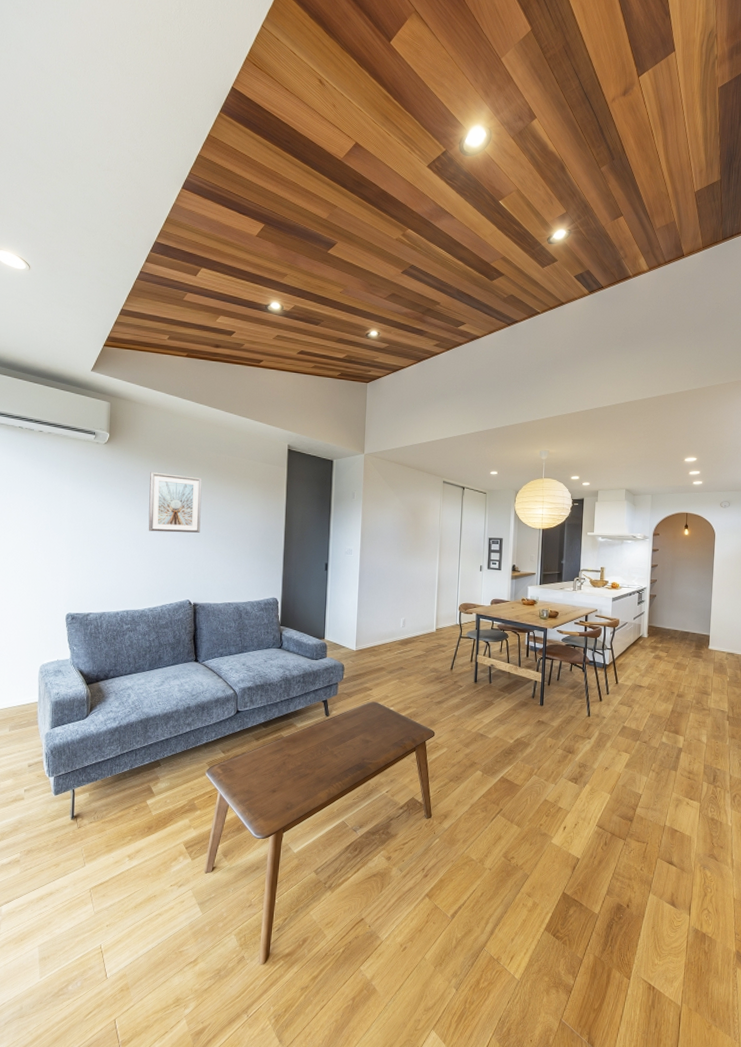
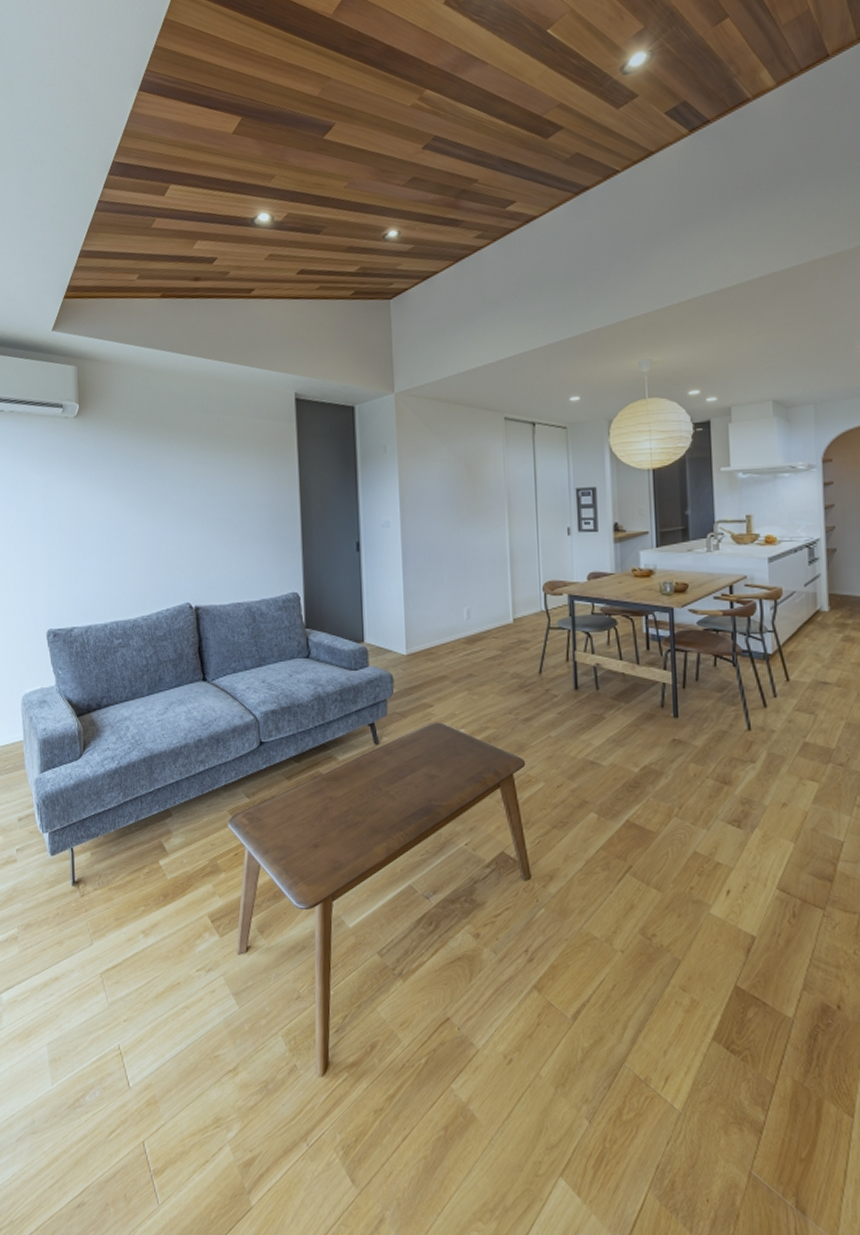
picture frame: present [148,472,202,533] -> none [130,445,196,521]

